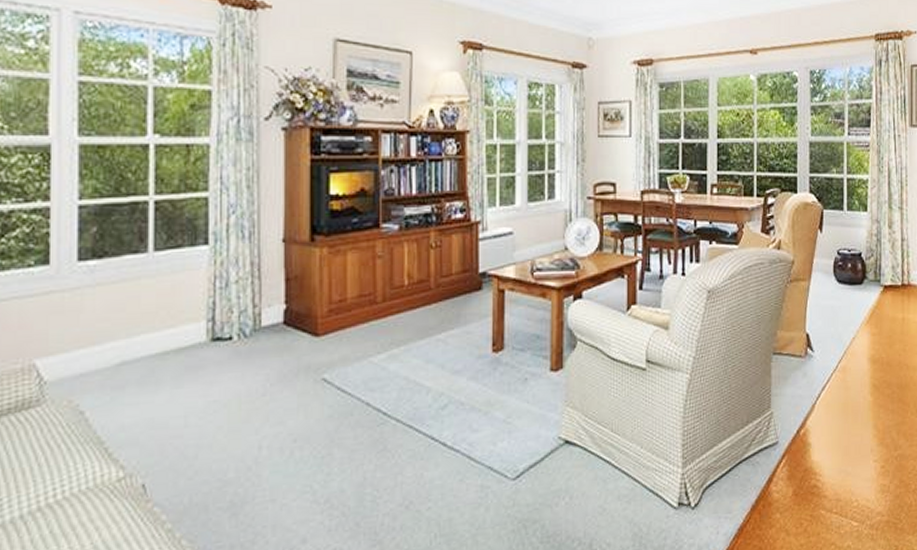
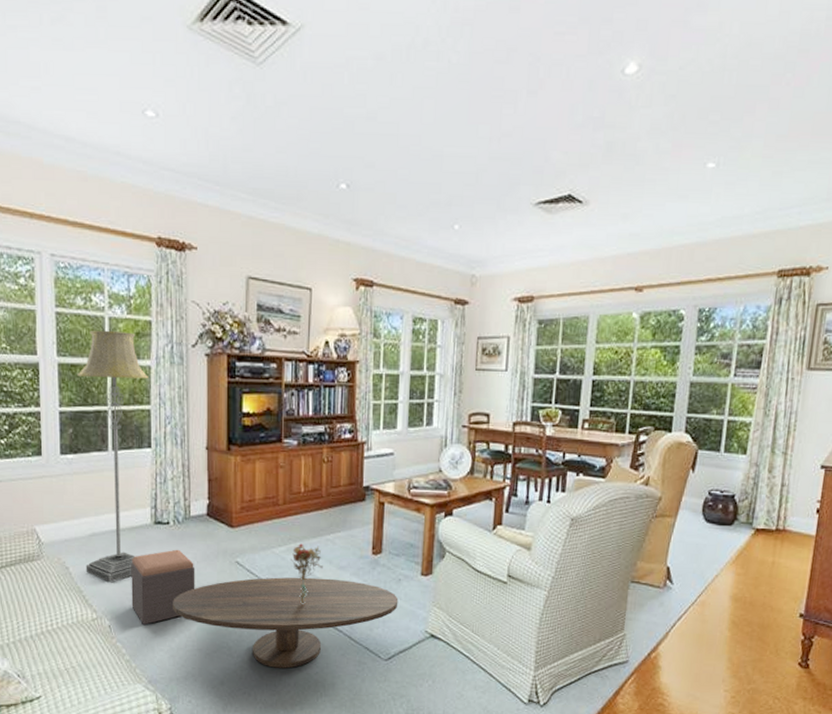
floor lamp: none [107,102,206,426] -> present [77,330,148,583]
footstool: none [176,371,268,477] -> present [131,549,195,625]
coffee table: none [236,386,526,510] -> present [173,577,399,669]
bouquet: none [392,347,434,423] -> present [290,543,323,604]

